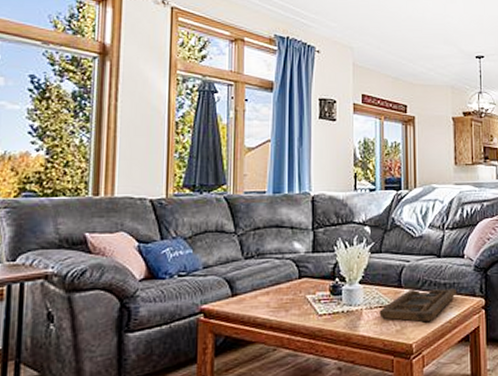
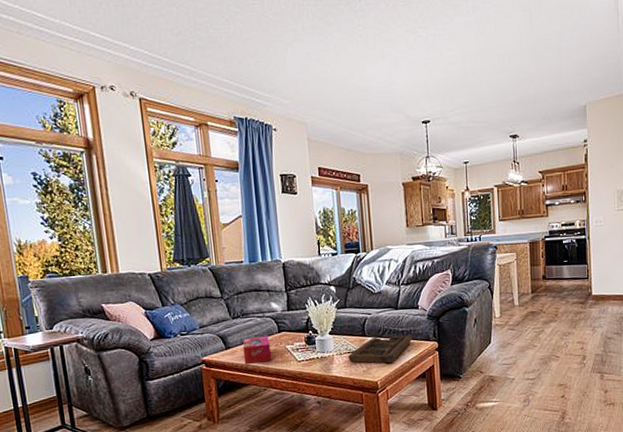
tissue box: none [253,282,288,317] -> present [242,336,272,365]

